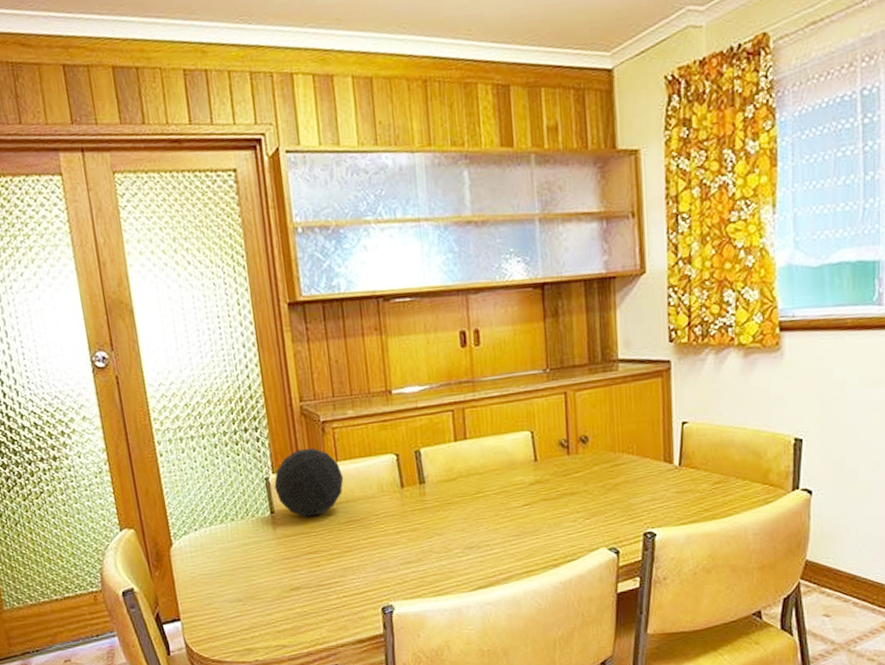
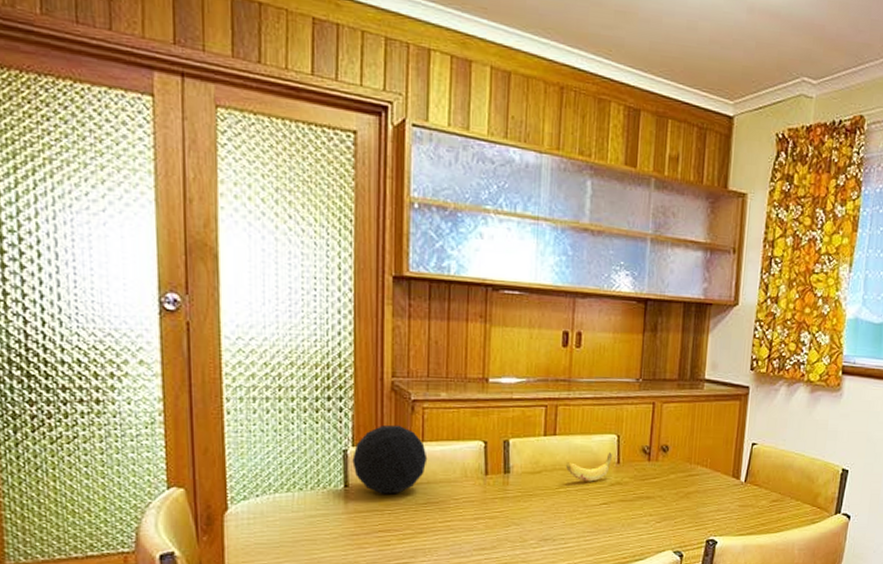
banana: none [480,450,528,484] -> present [565,452,612,482]

